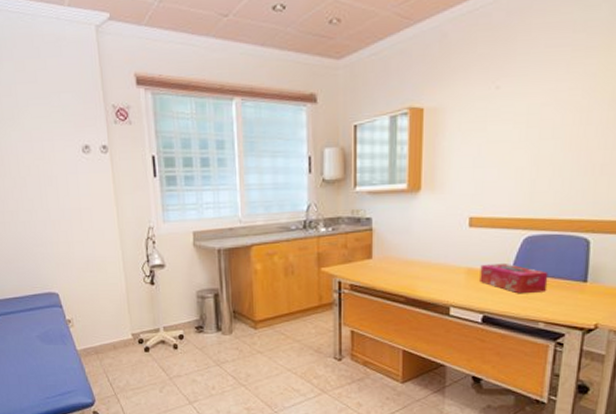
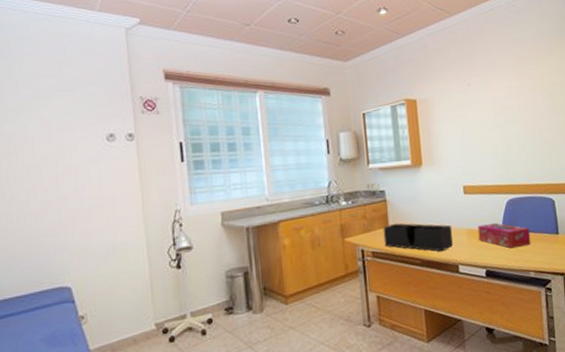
desk organizer: none [365,255,448,291] -> present [383,223,453,252]

